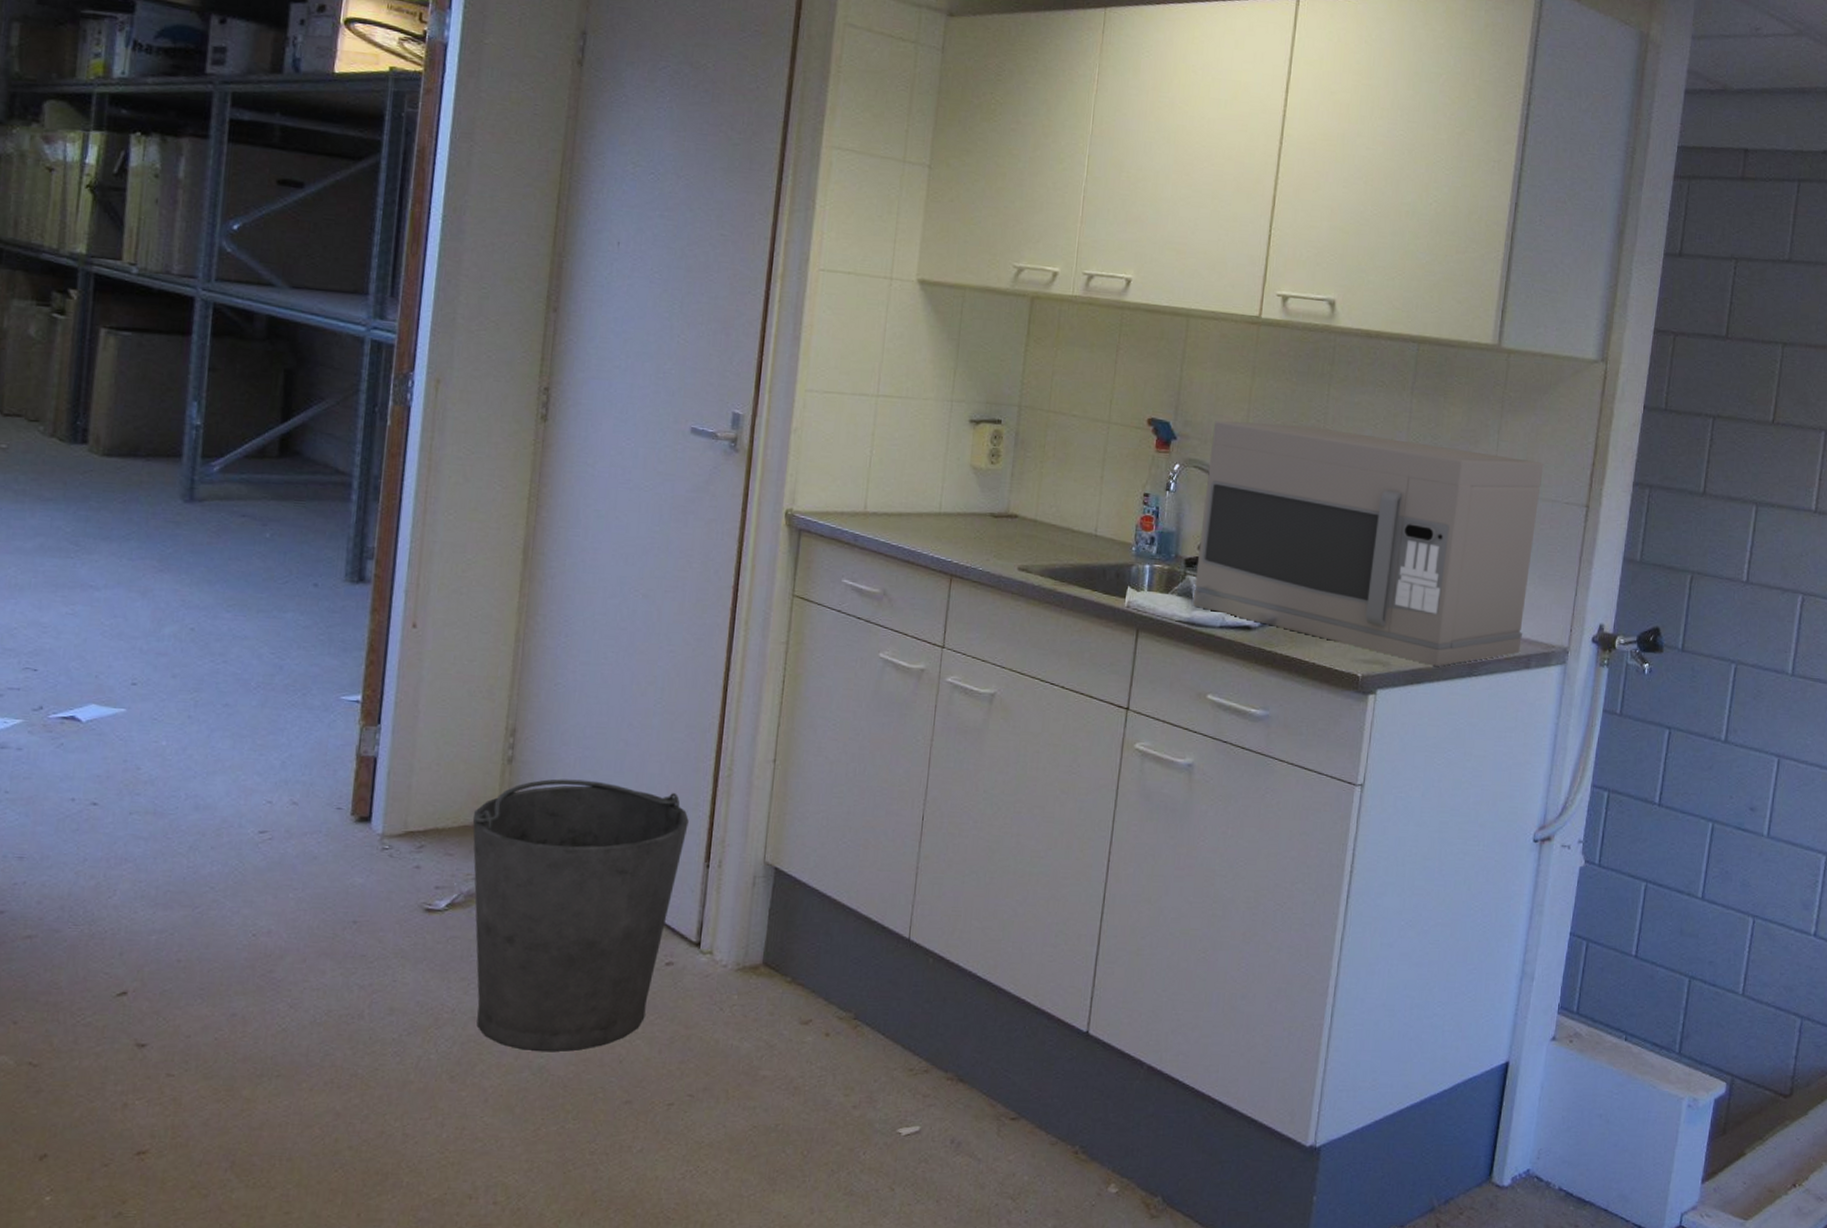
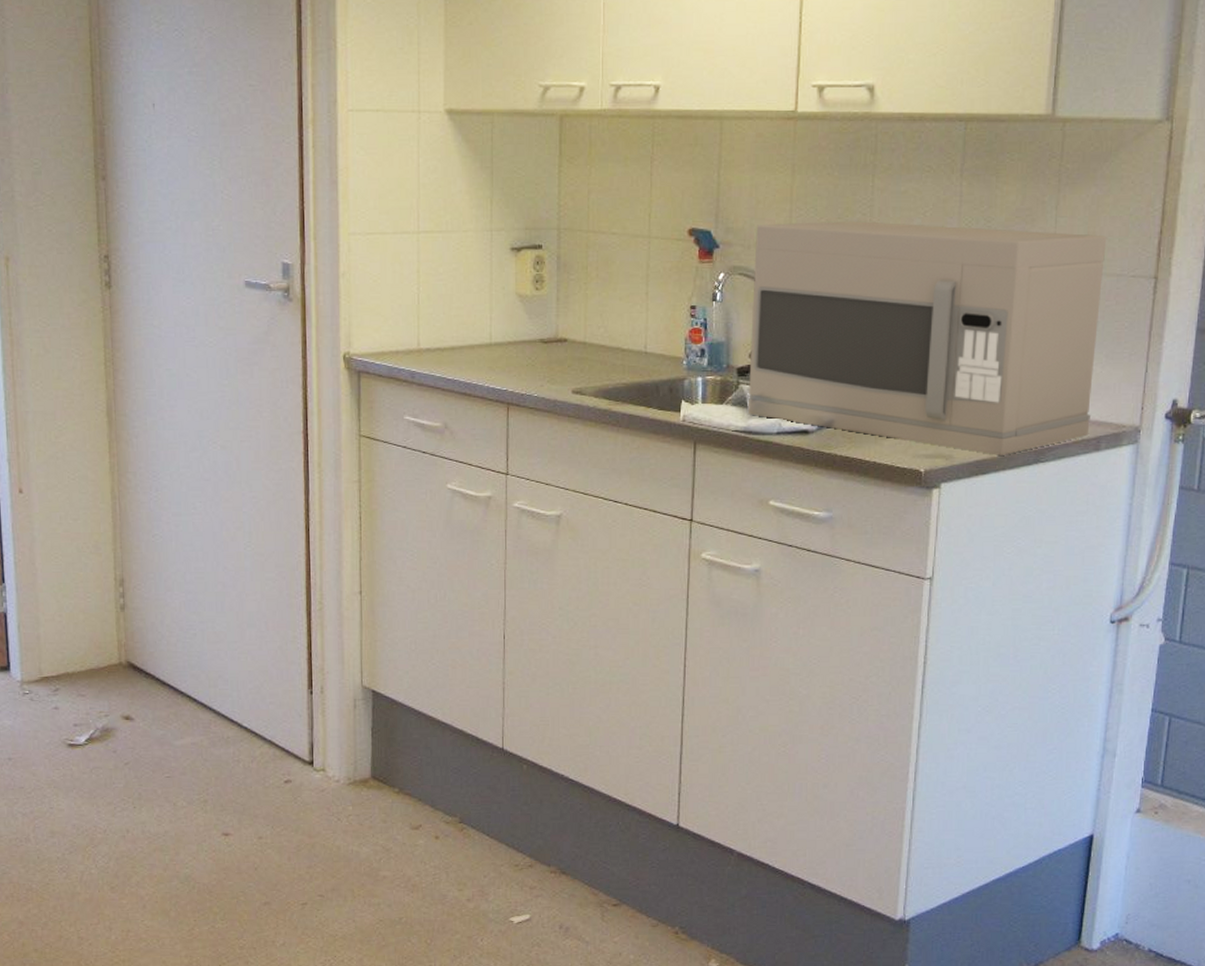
bucket: present [472,779,689,1051] -> none [97,621,289,862]

